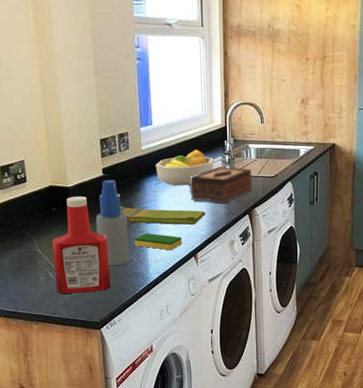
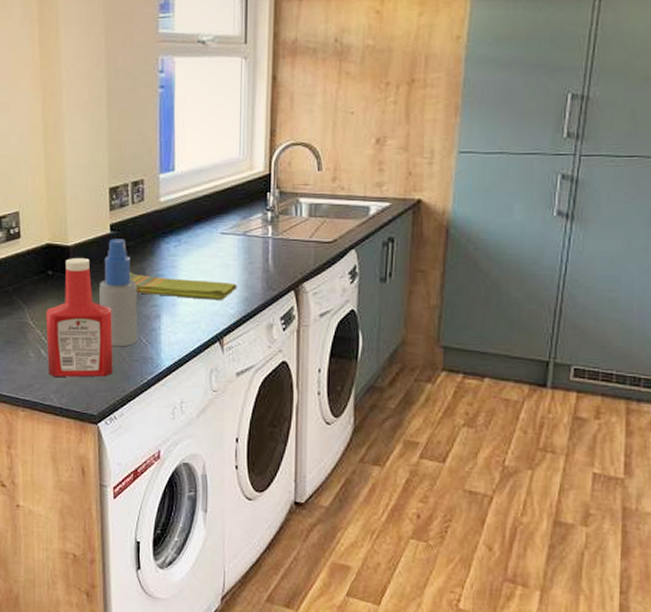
dish sponge: present [134,233,182,250] -> none [145,308,205,332]
fruit bowl: present [155,150,213,186] -> none [175,204,251,250]
tissue box: present [189,167,253,204] -> none [217,227,302,275]

